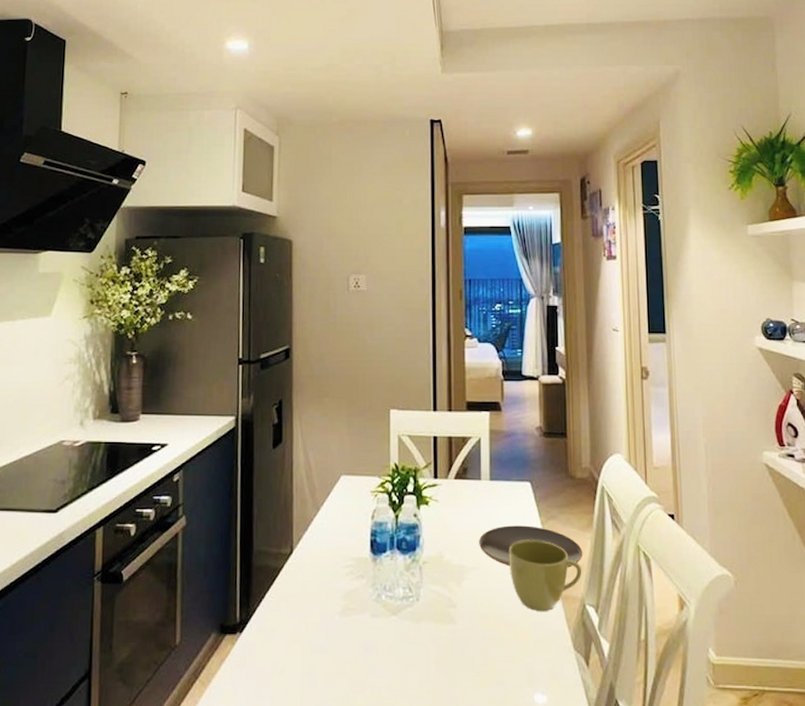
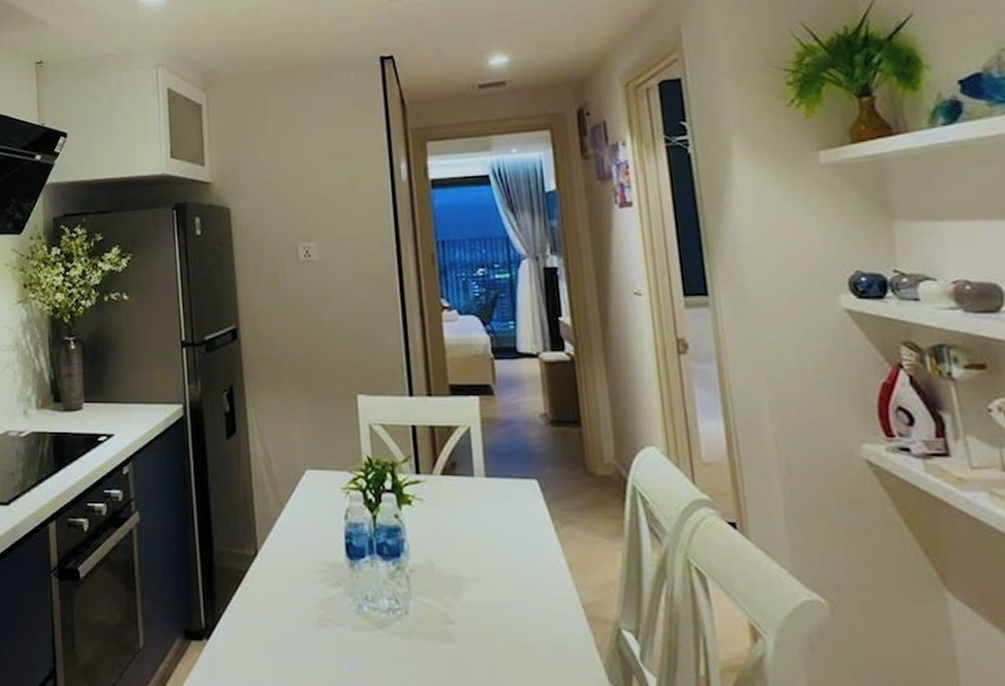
plate: present [479,525,583,568] -> none [477,530,614,584]
cup: present [509,539,583,611] -> none [515,548,614,634]

